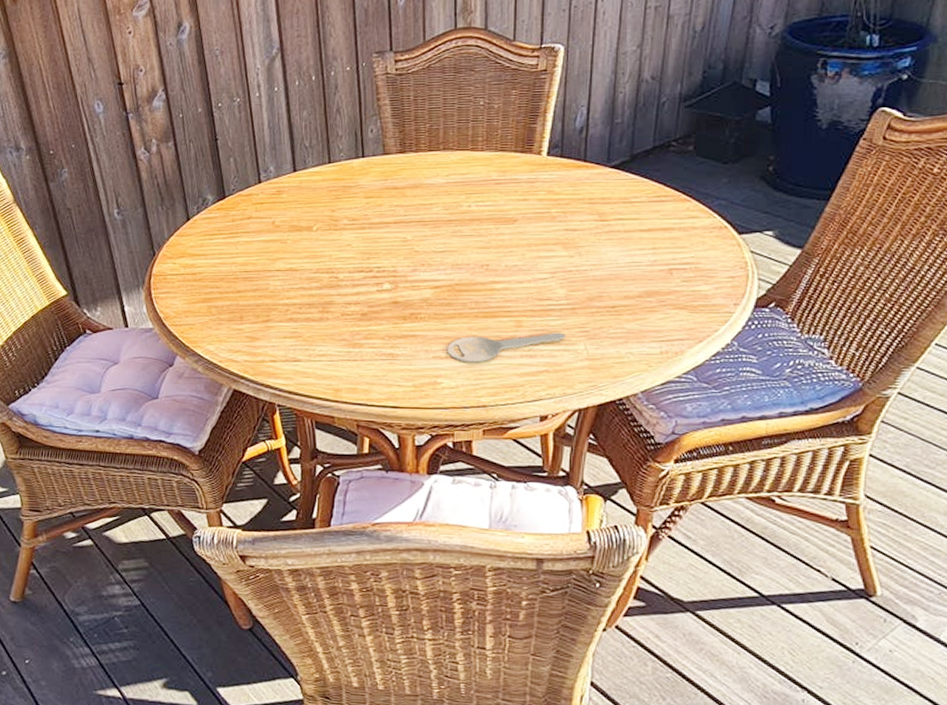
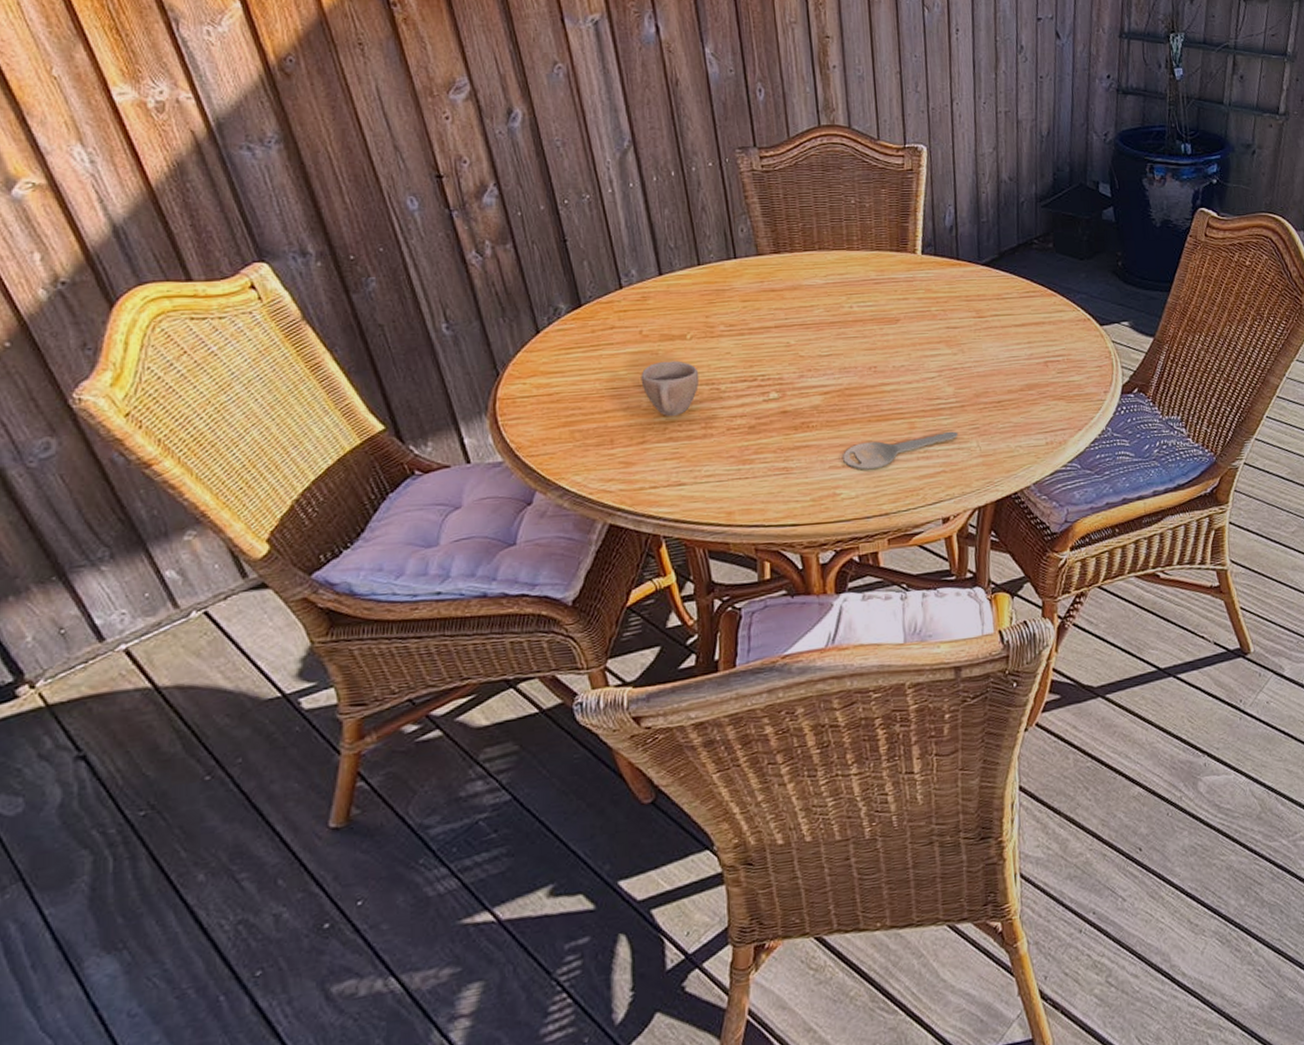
cup: none [270,250,321,300] -> present [641,360,700,417]

